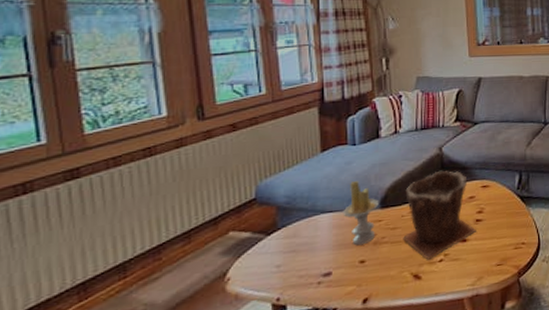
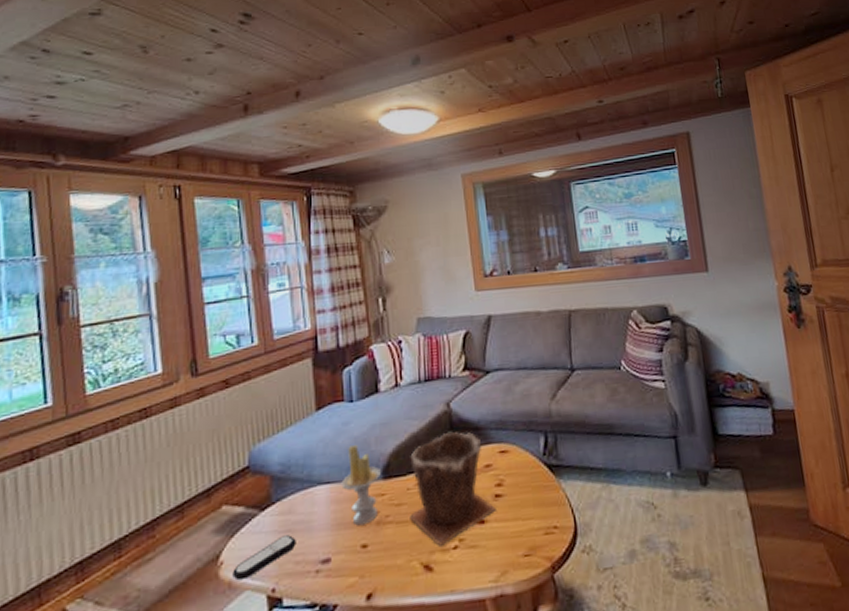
remote control: none [239,254,300,293] -> present [233,535,296,581]

